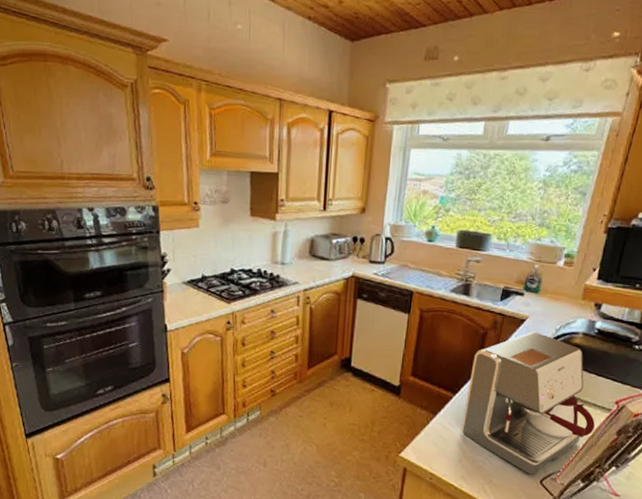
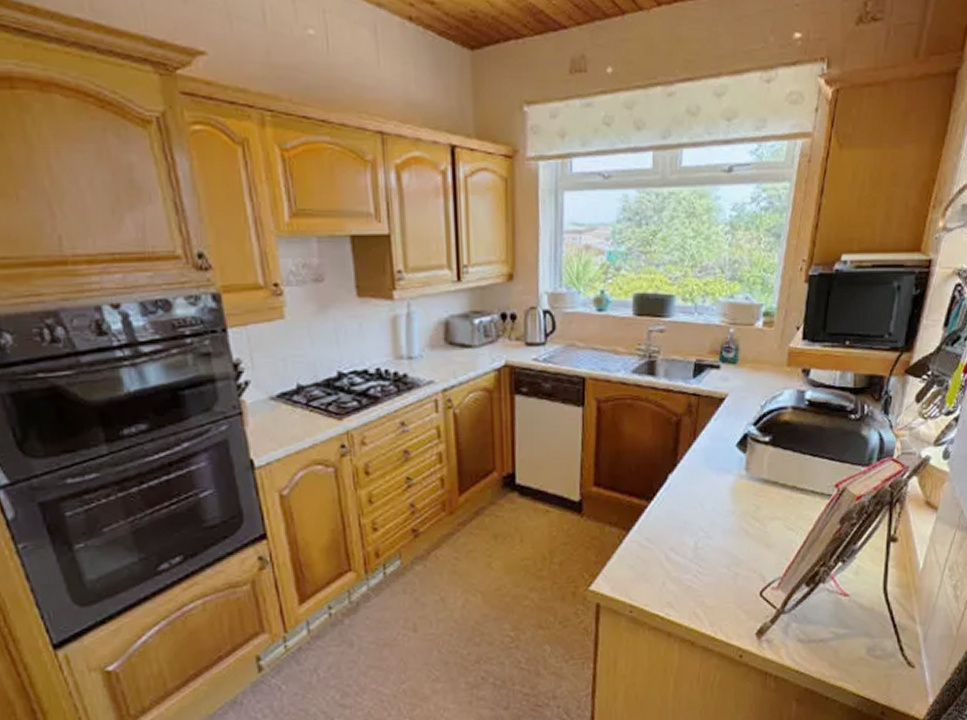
coffee maker: present [461,331,595,475] -> none [661,411,815,587]

